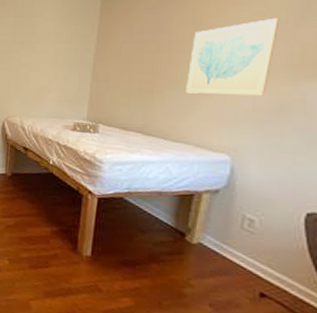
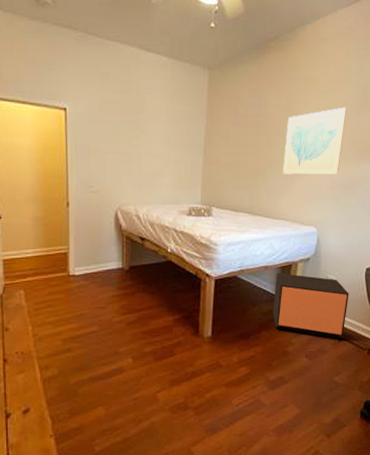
nightstand: none [166,201,278,294] -> present [273,272,349,338]

